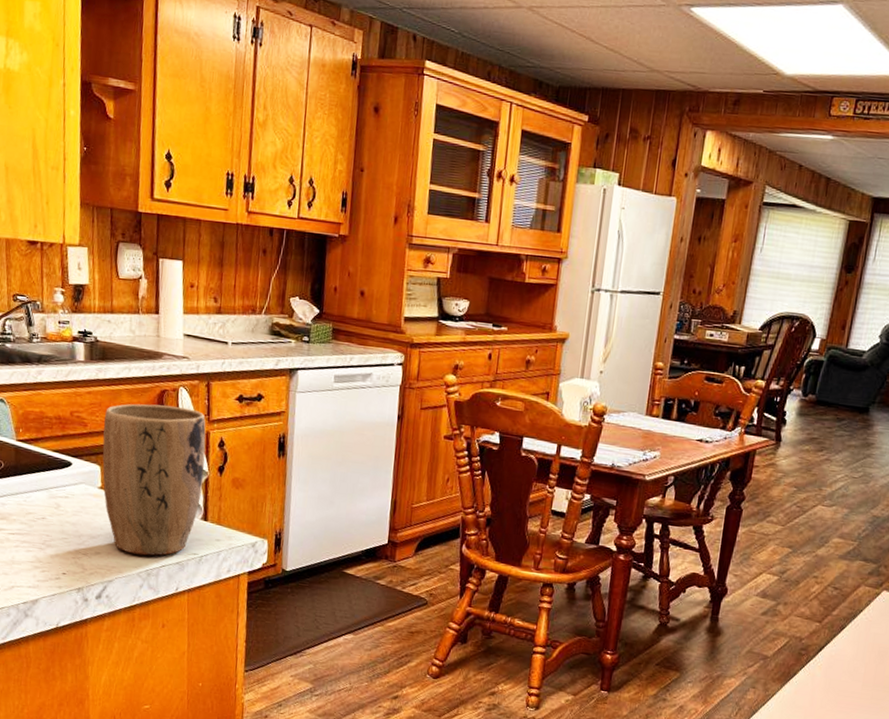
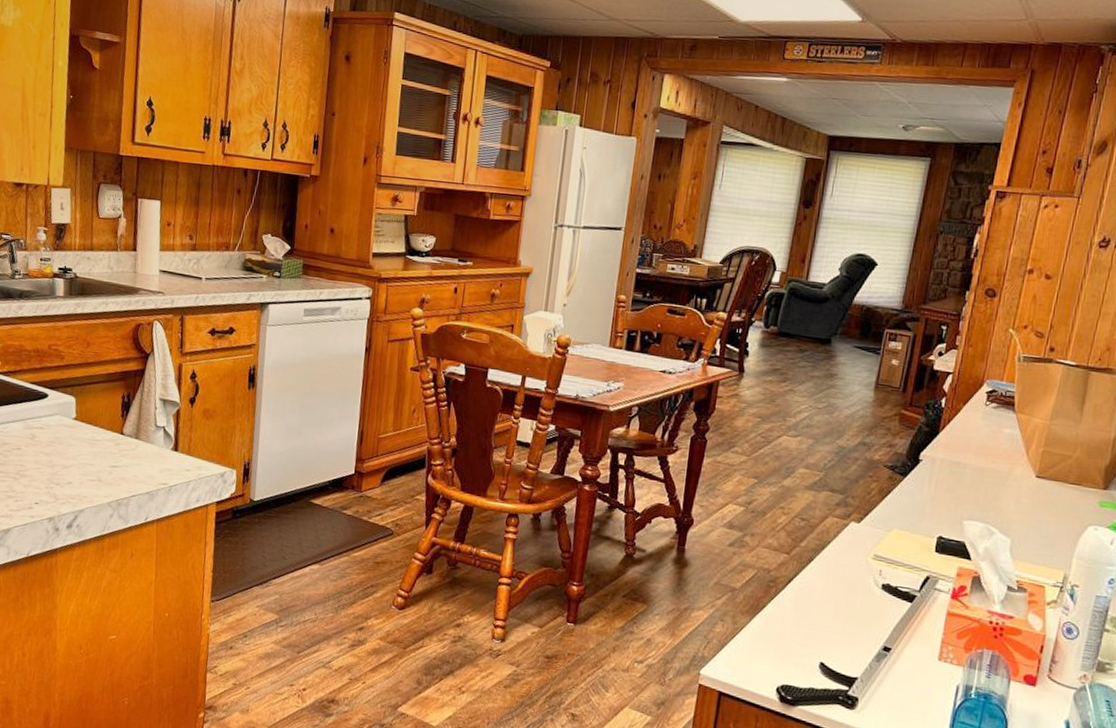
plant pot: present [102,403,206,556] -> none [77,337,179,486]

